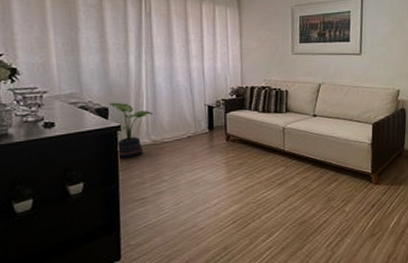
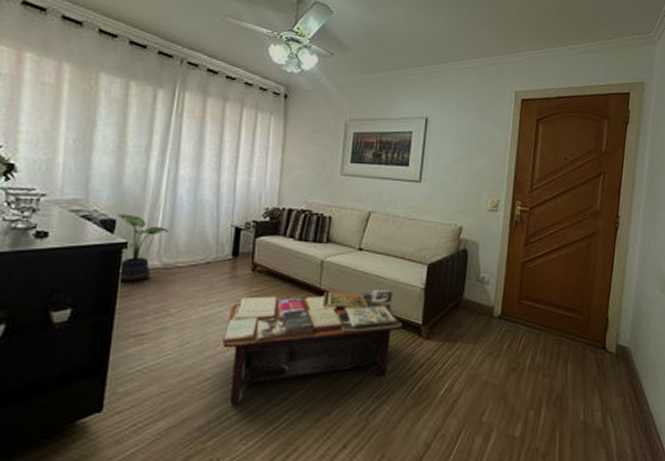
coffee table: none [208,147,355,246] -> present [222,289,403,403]

